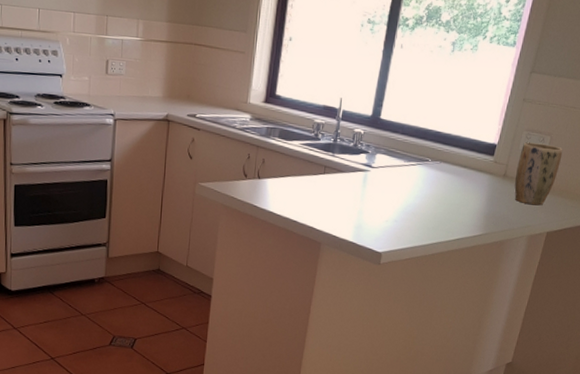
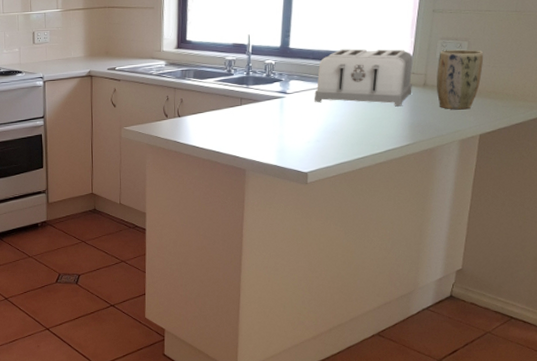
toaster: none [398,127,498,195] -> present [314,48,413,107]

